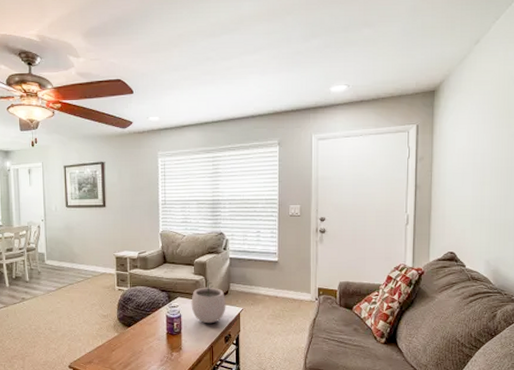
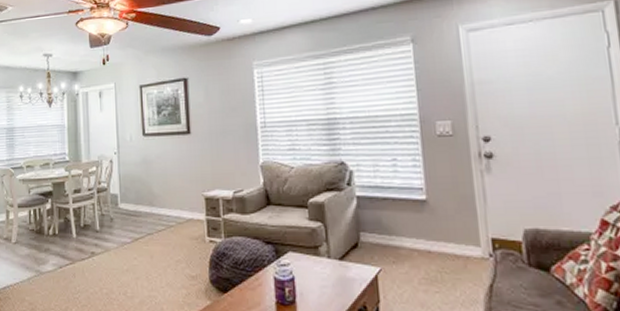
plant pot: present [191,279,226,324] -> none [307,226,357,290]

